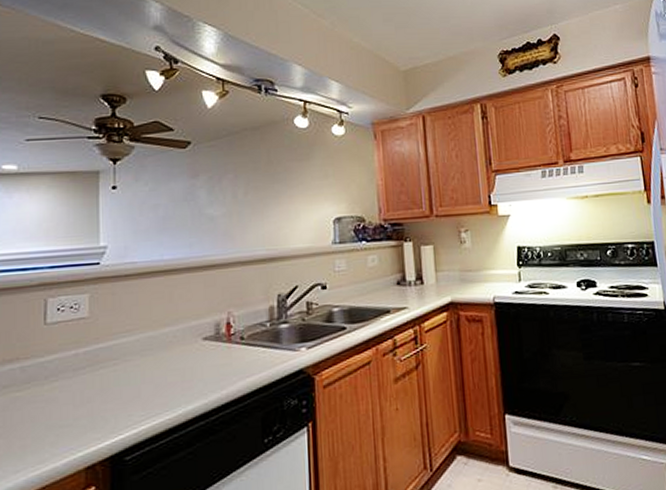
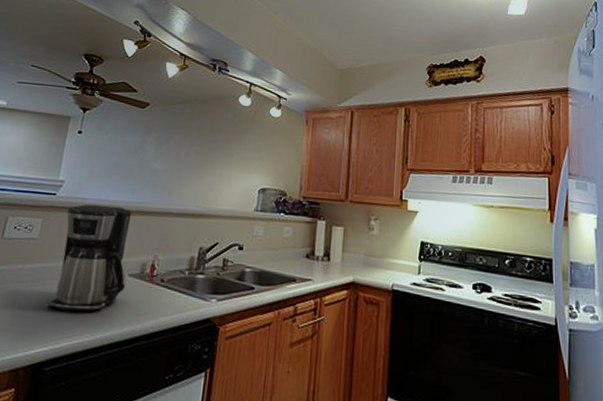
coffee maker: none [114,264,201,392] -> present [47,204,132,312]

